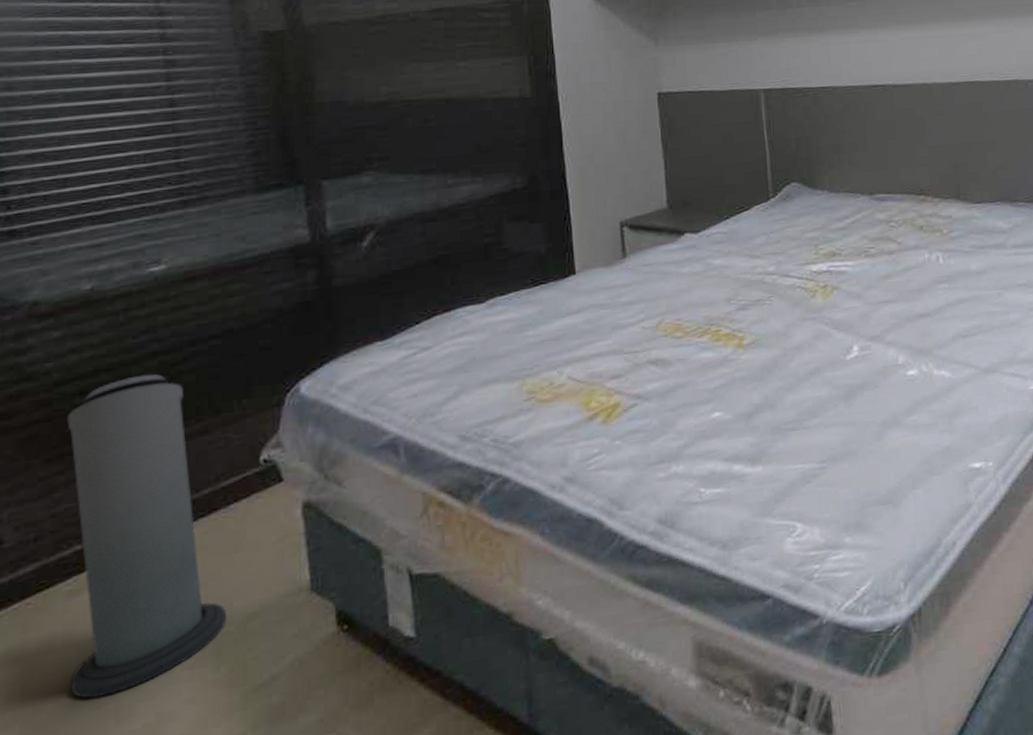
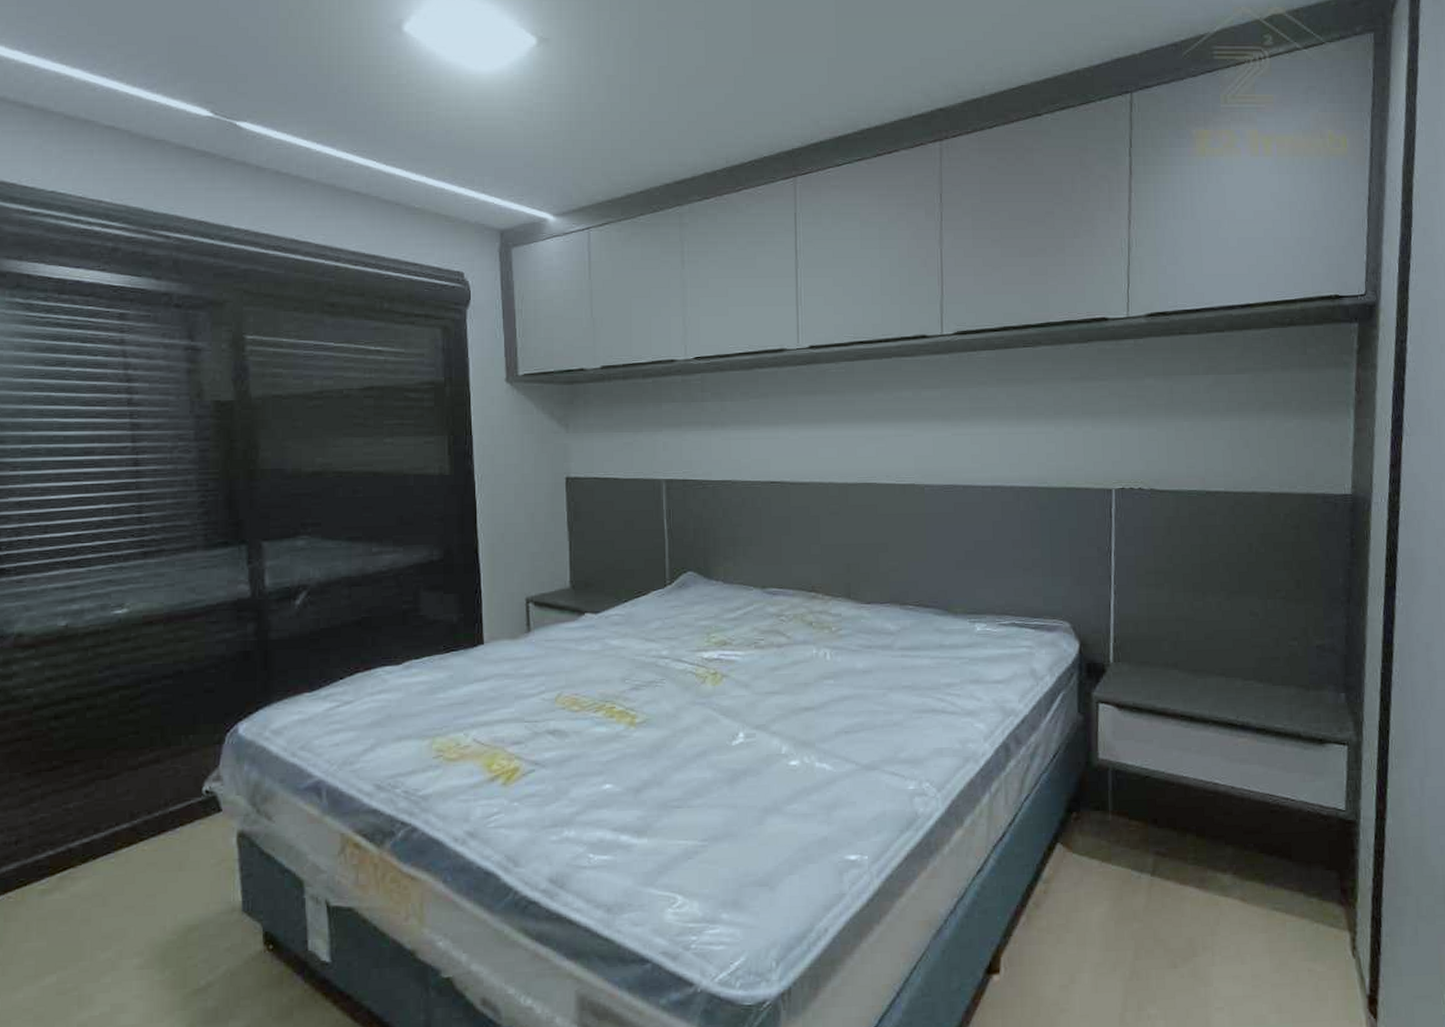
air purifier: present [67,374,227,699] -> none [42,705,172,985]

